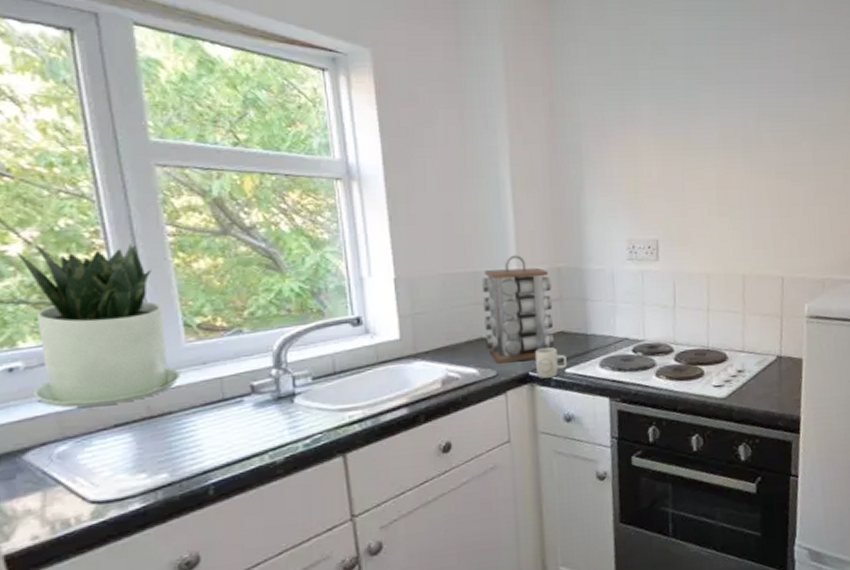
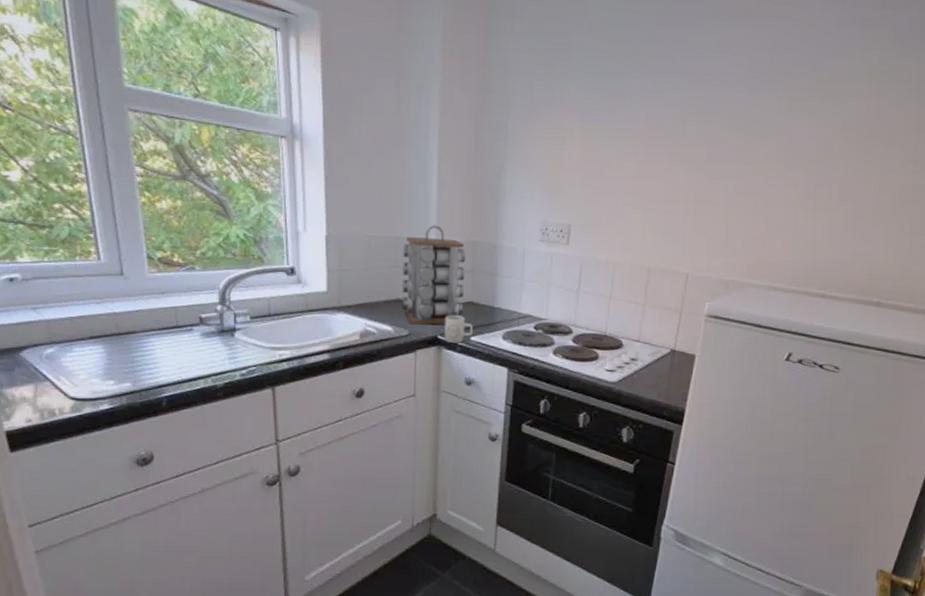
planter: present [17,244,180,408] -> none [16,173,143,319]

